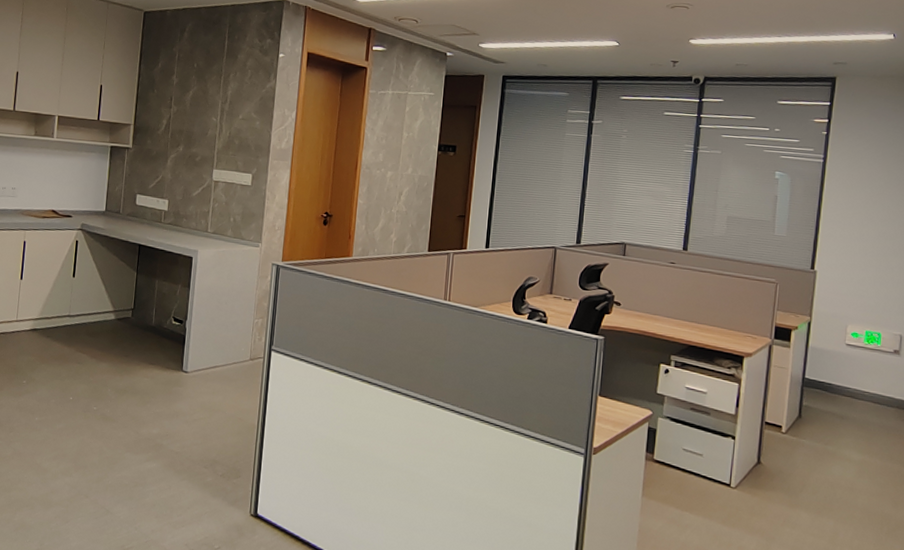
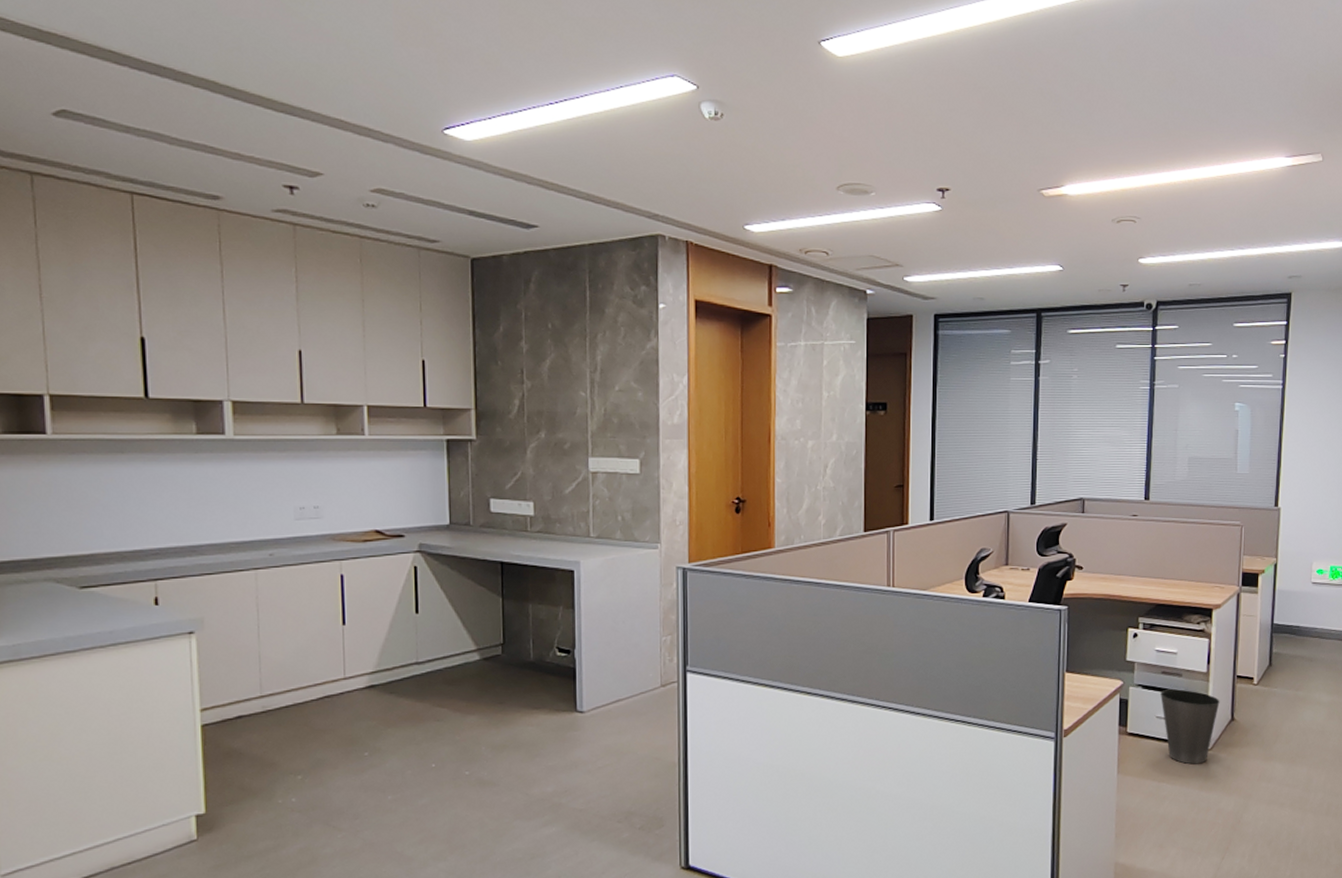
waste basket: none [688,425,747,500] -> present [1160,689,1220,765]

